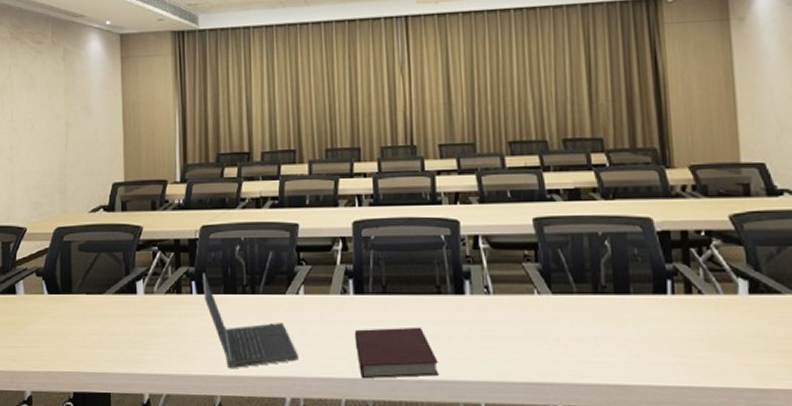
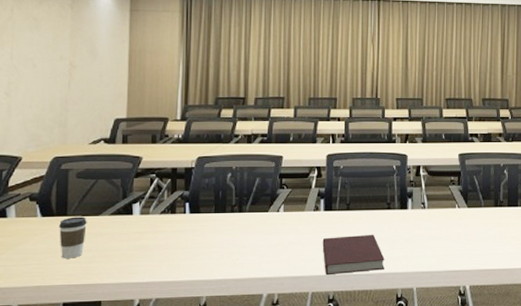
coffee cup: none [65,295,92,342] -> present [59,216,87,259]
laptop computer: present [203,273,298,369] -> none [196,196,275,274]

